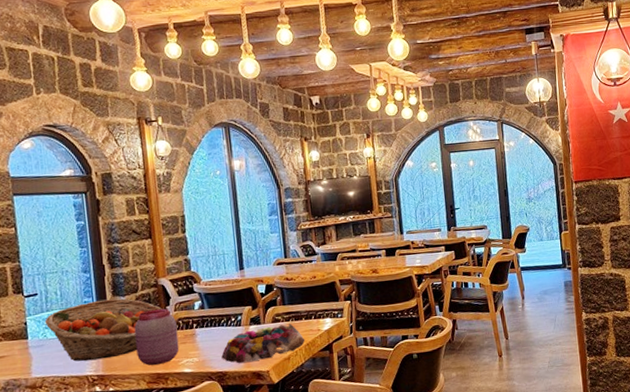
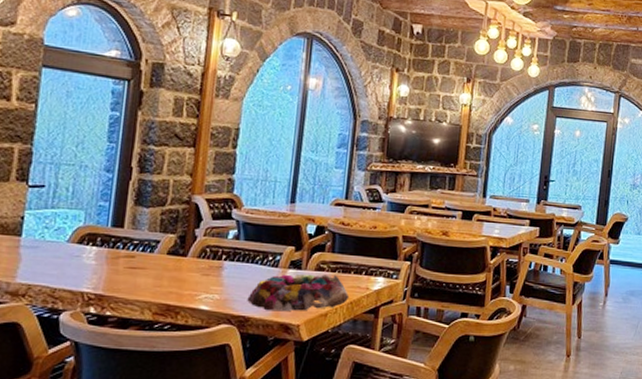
fruit basket: present [44,298,162,362] -> none [46,206,190,277]
jar: present [134,308,179,366] -> none [148,229,203,294]

